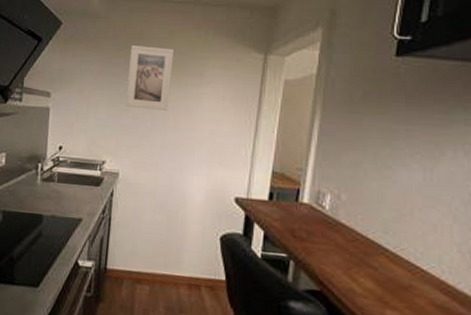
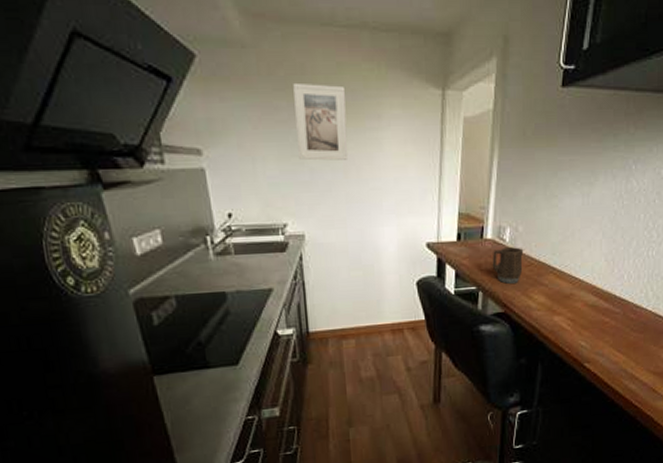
mug: none [307,215,347,259] -> present [492,247,524,284]

